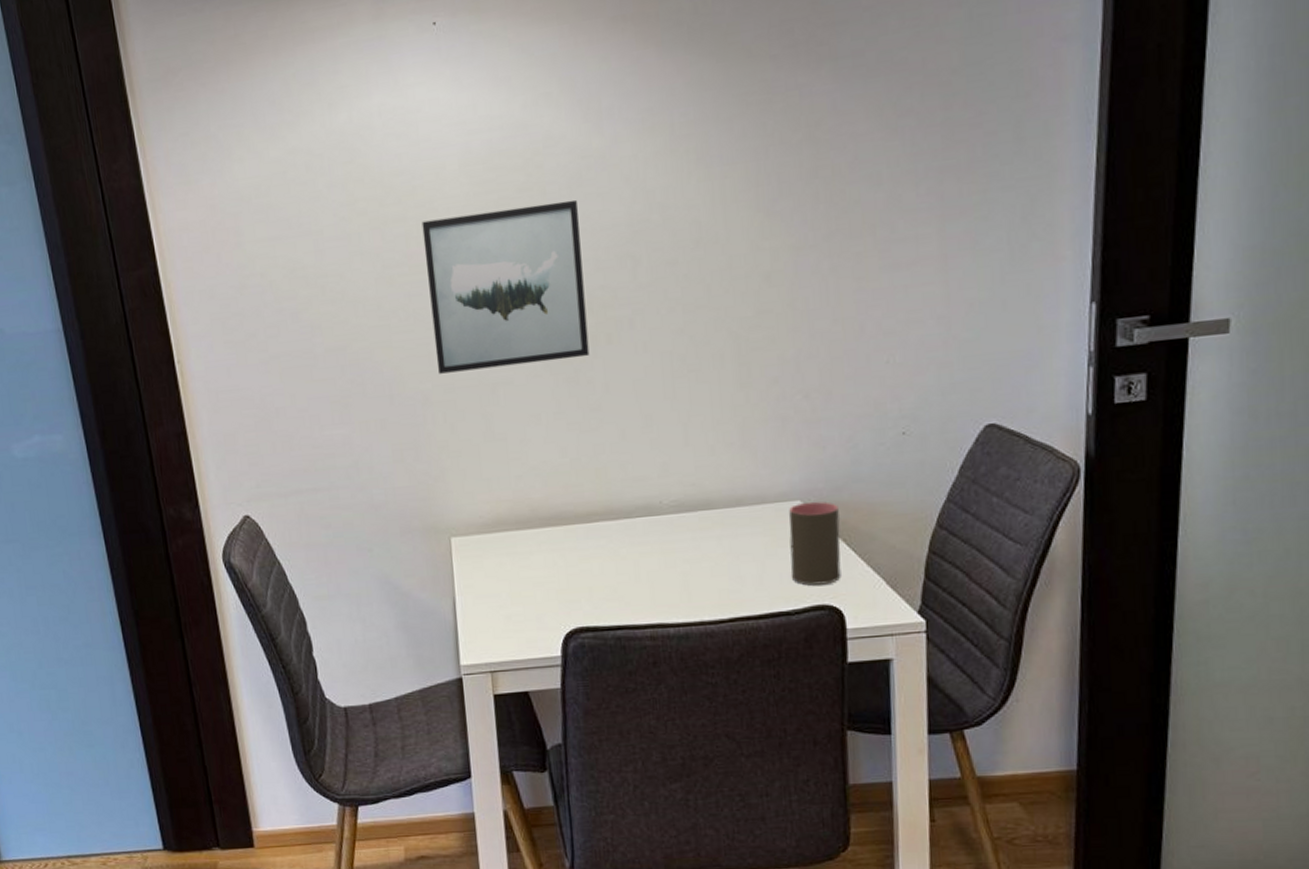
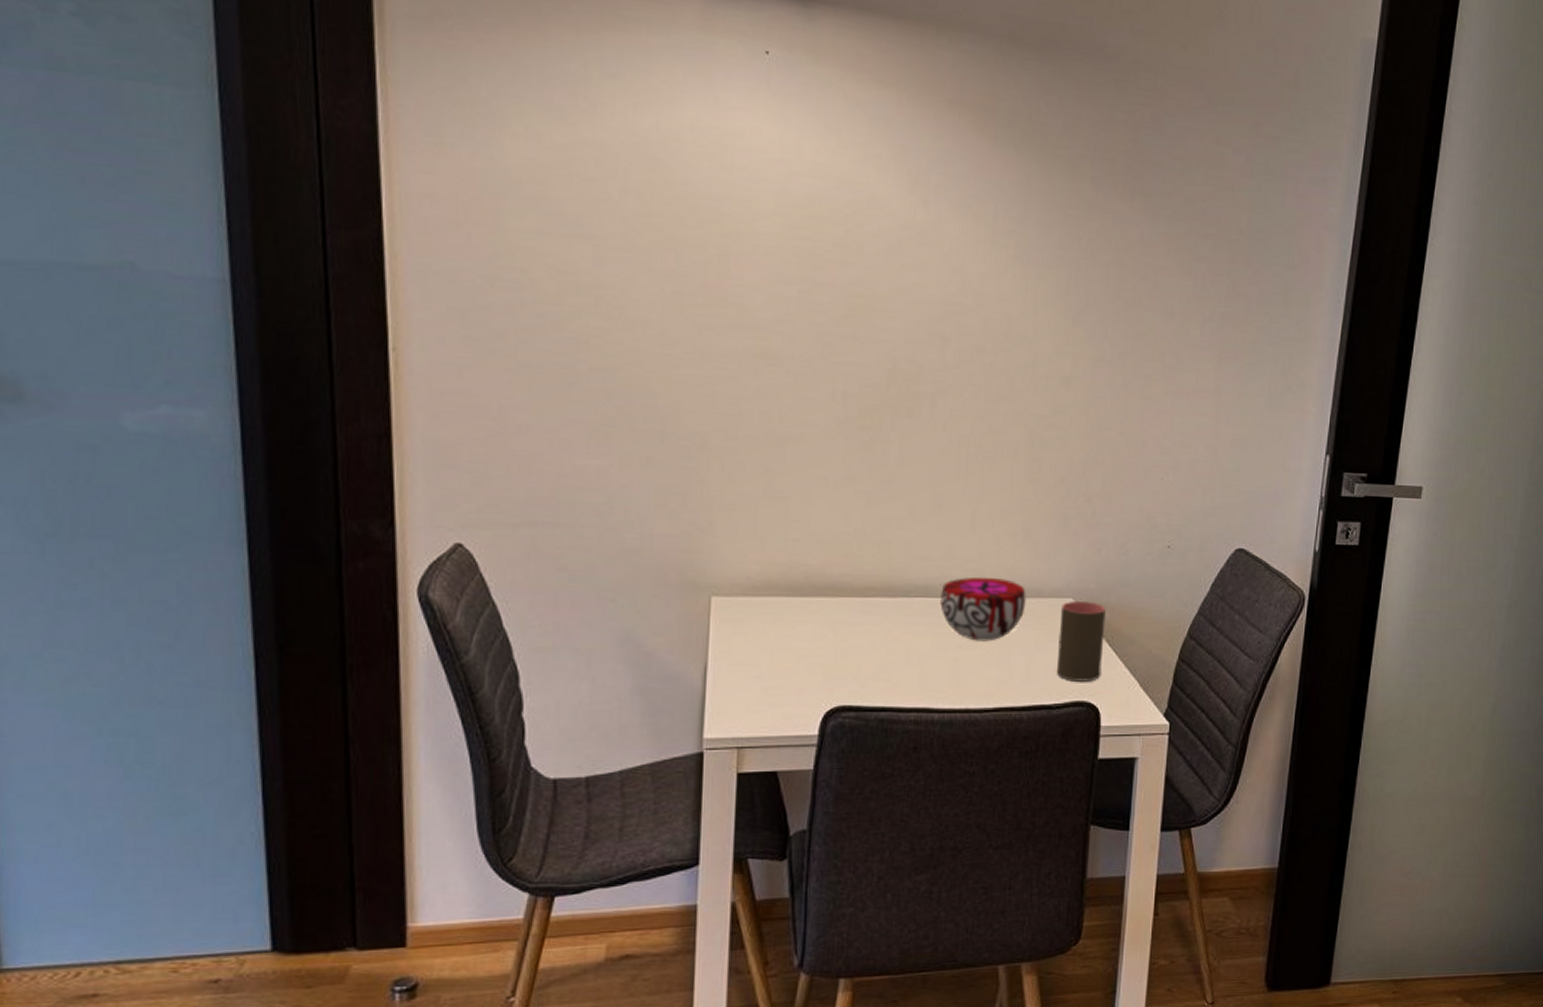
wall art: present [421,199,590,374] -> none [721,253,894,427]
decorative bowl: none [661,489,751,554] -> present [940,576,1026,642]

